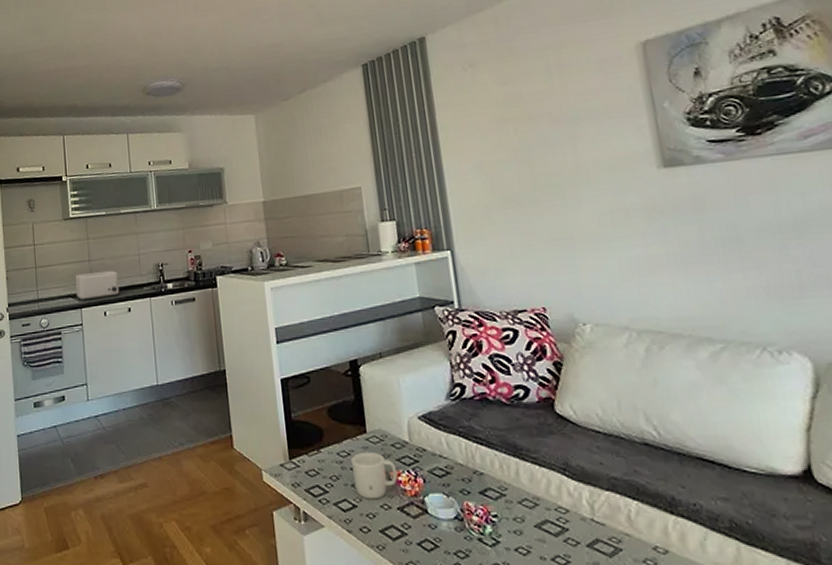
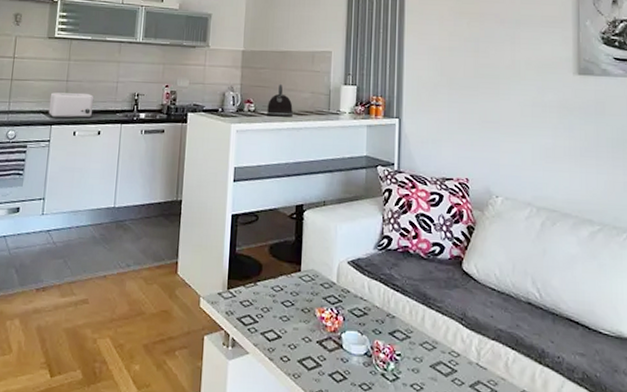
kettle: none [299,230,330,269] -> present [266,83,294,118]
mug: present [350,451,398,500] -> none [282,288,322,332]

